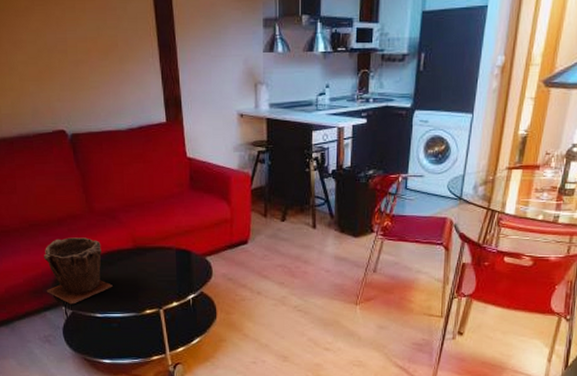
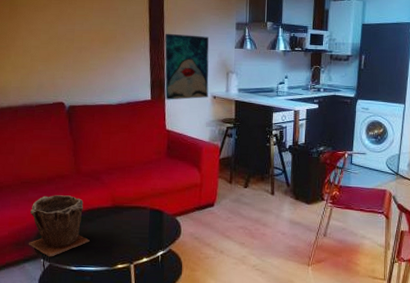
wall art: none [177,36,234,122] -> present [164,33,209,100]

